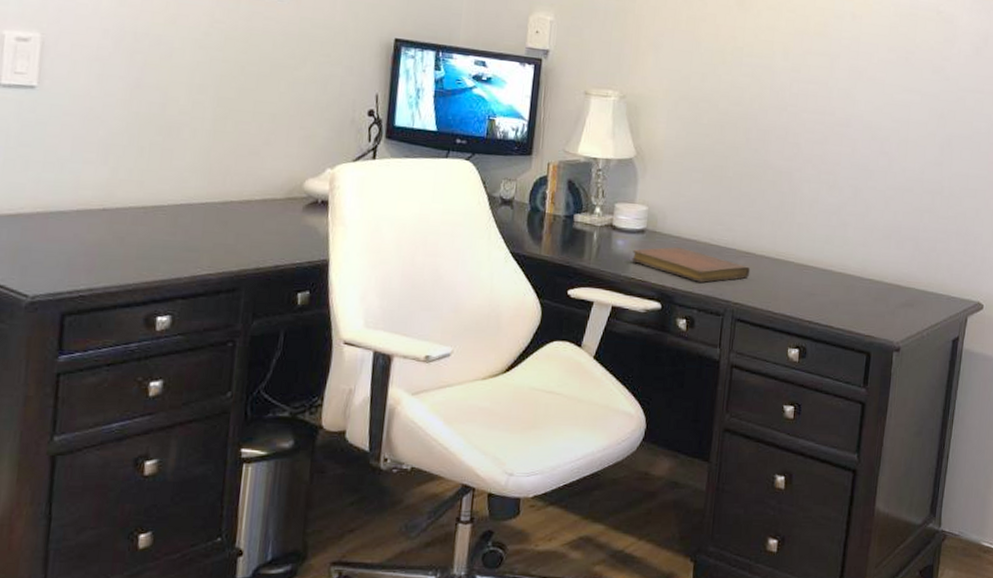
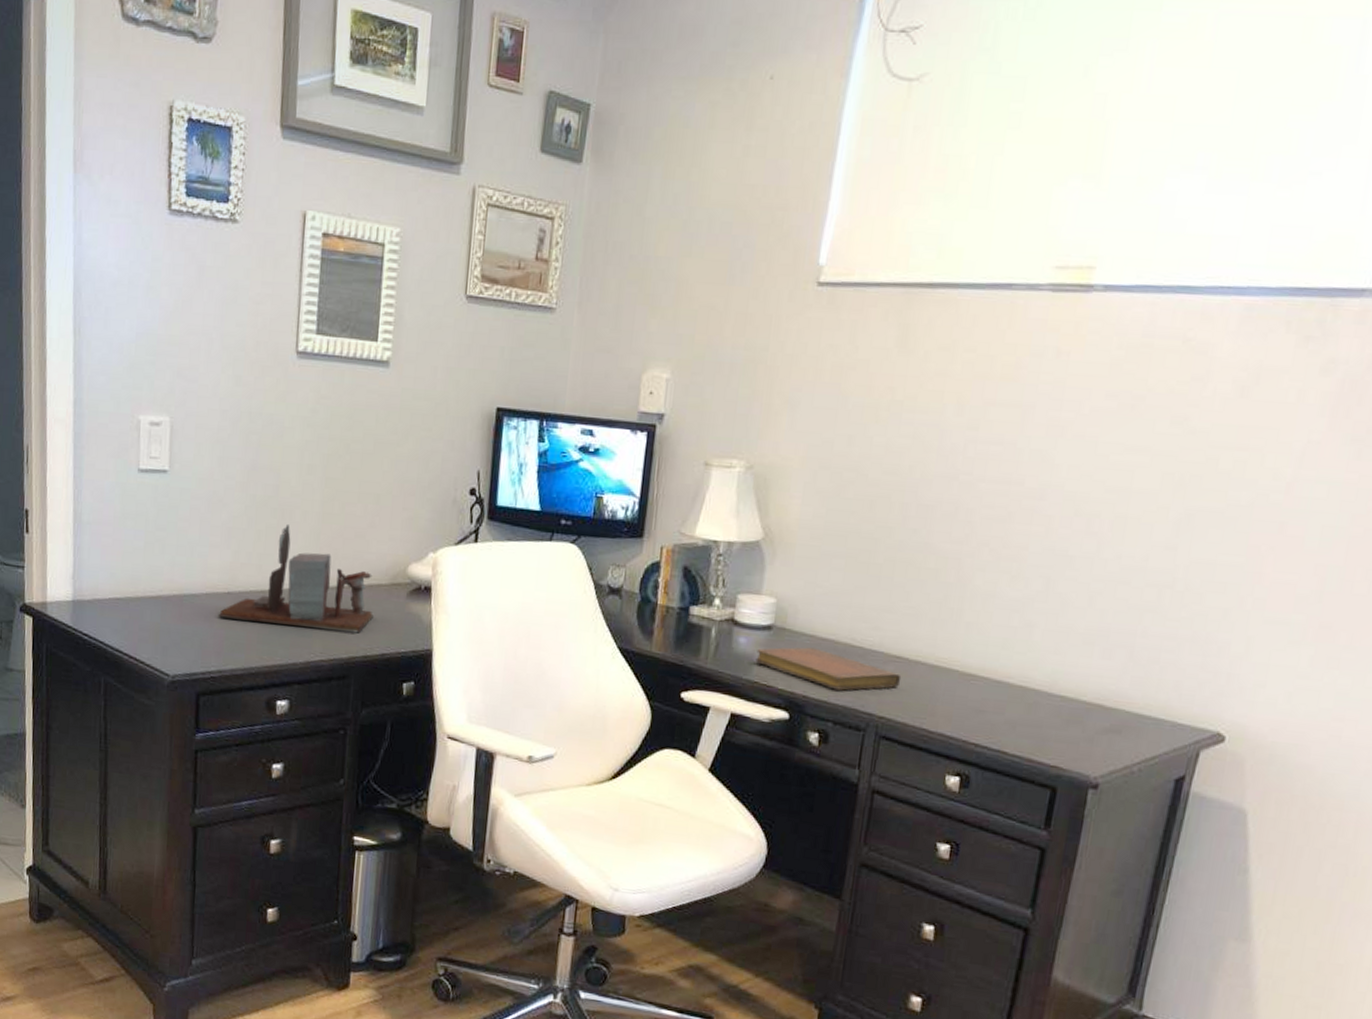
desk organizer: none [90,142,267,247] -> present [218,525,373,633]

